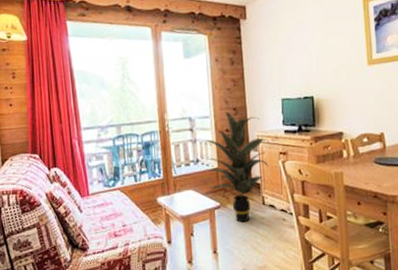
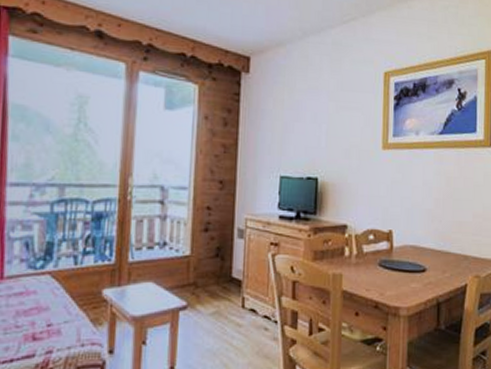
indoor plant: present [203,111,272,223] -> none [175,184,263,330]

